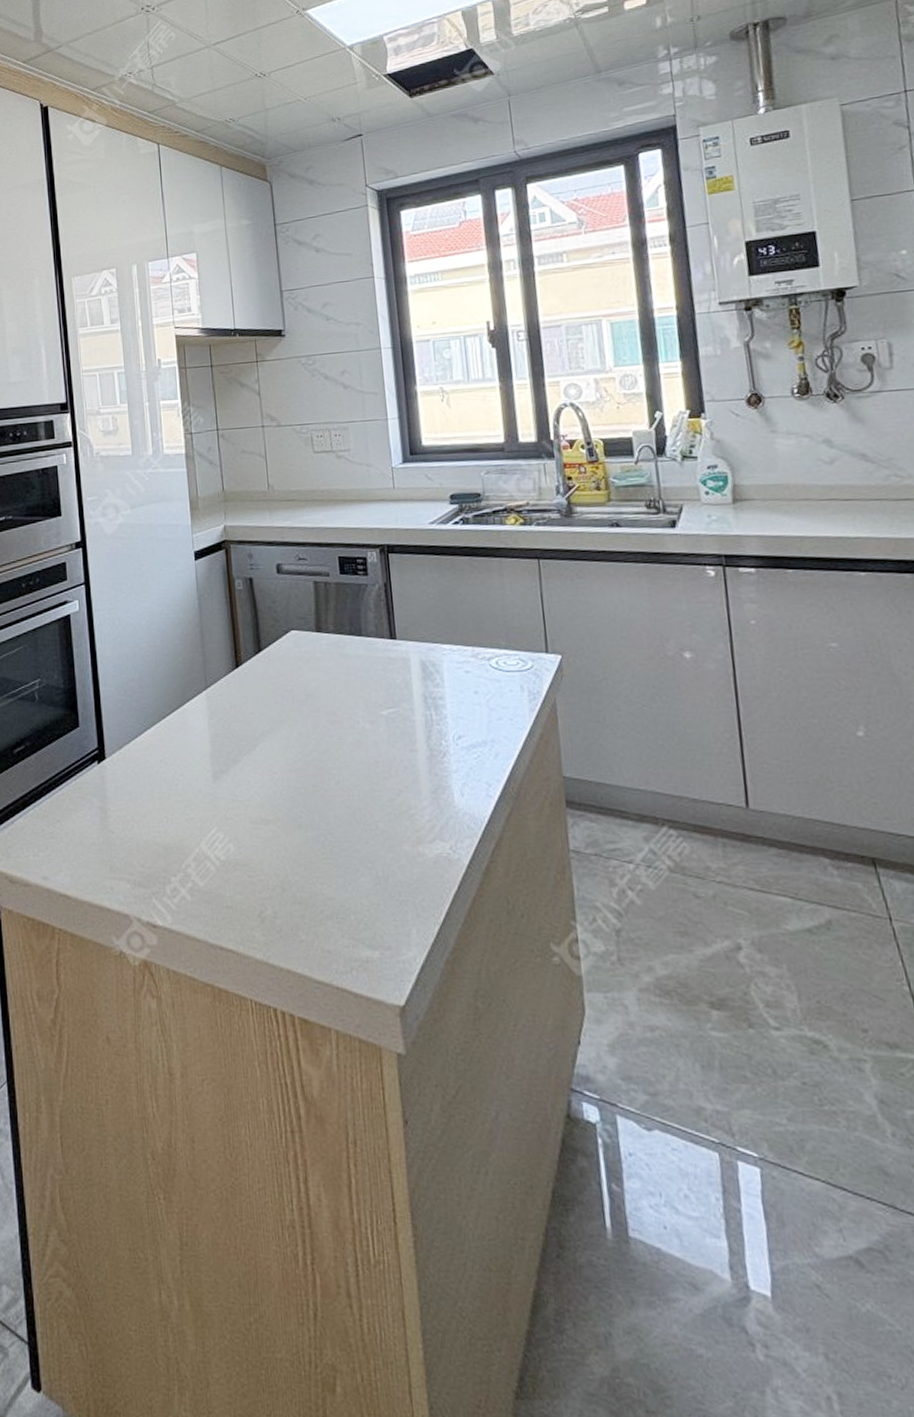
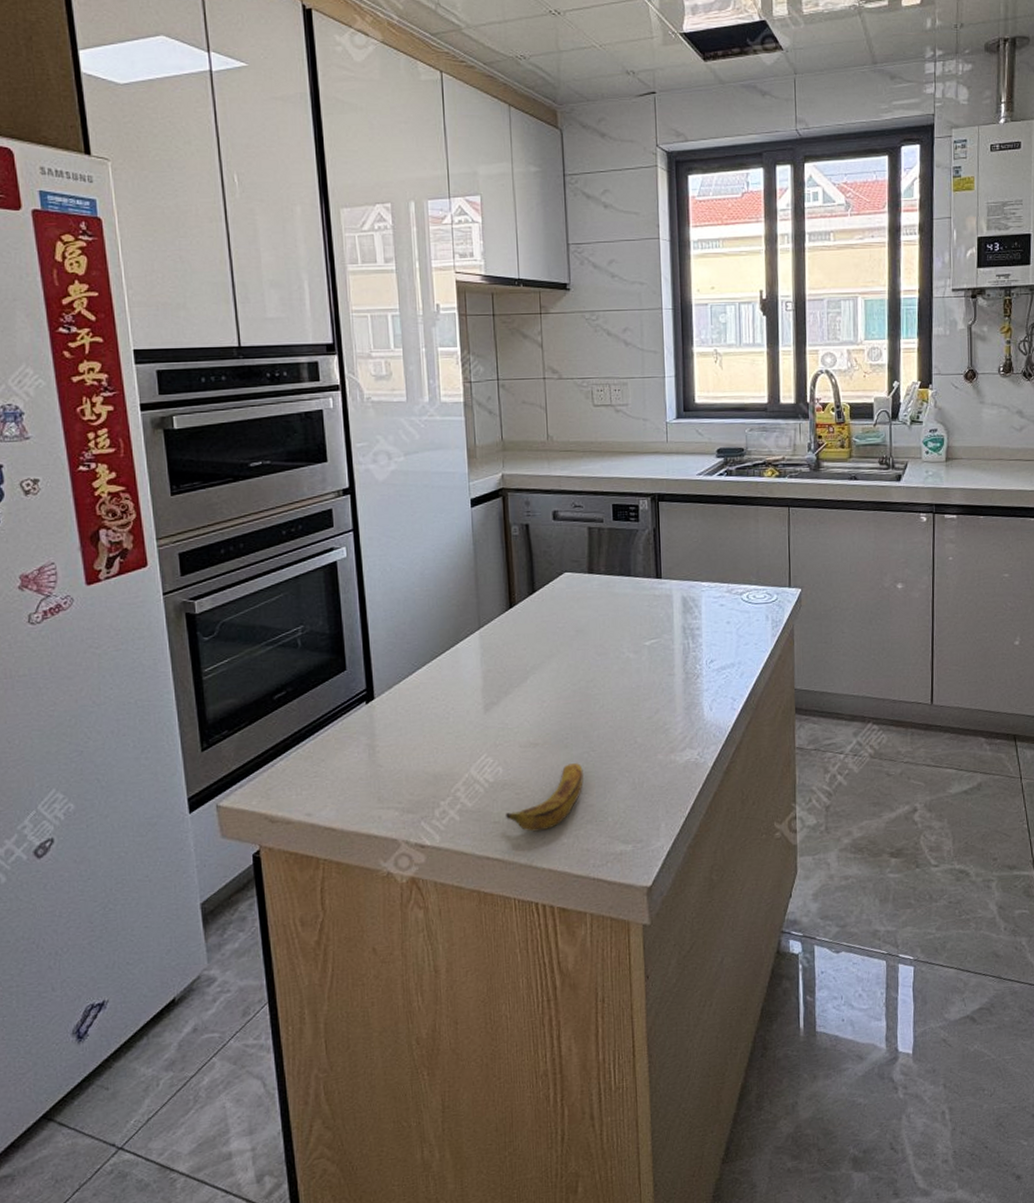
banana: none [237,847,321,923] -> present [505,763,584,832]

